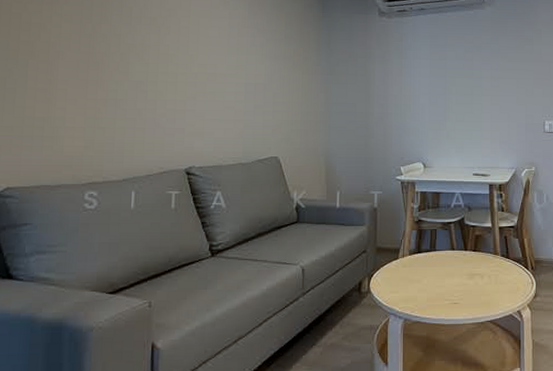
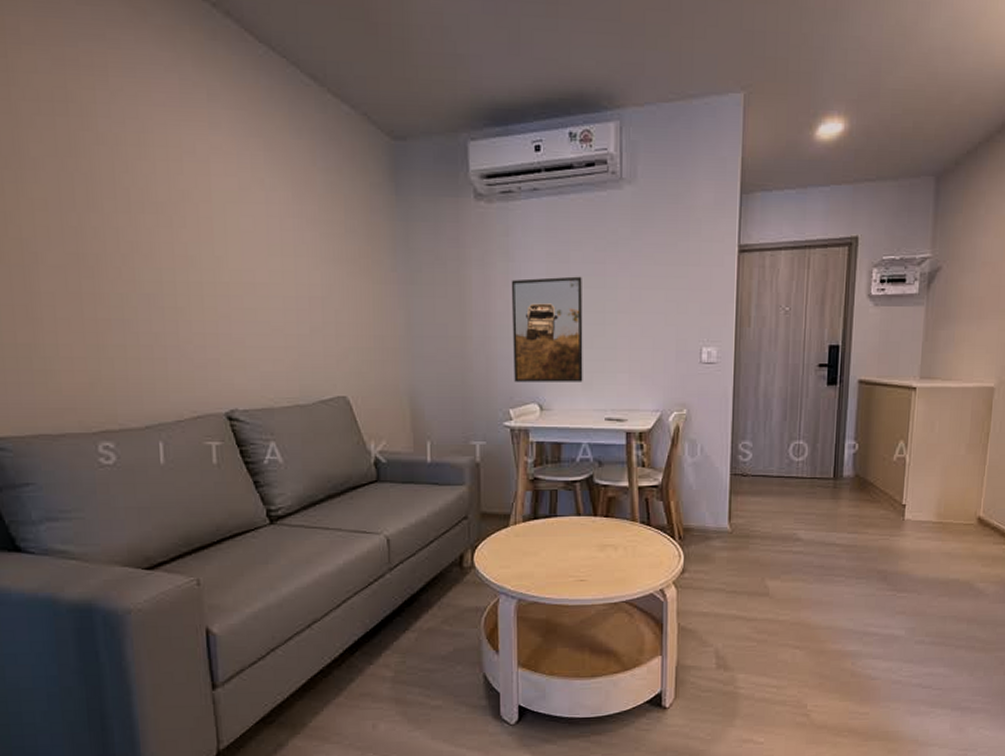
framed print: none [403,69,457,147] -> present [511,276,583,382]

